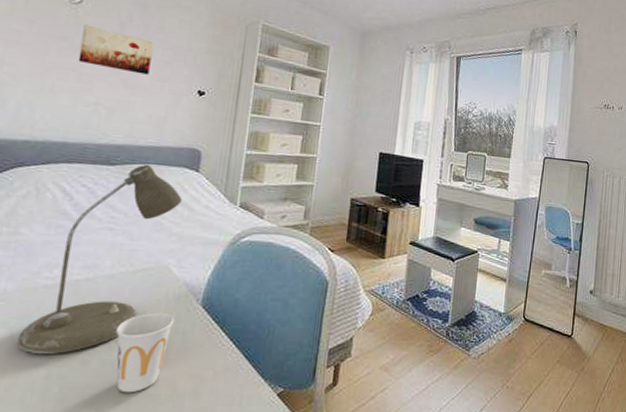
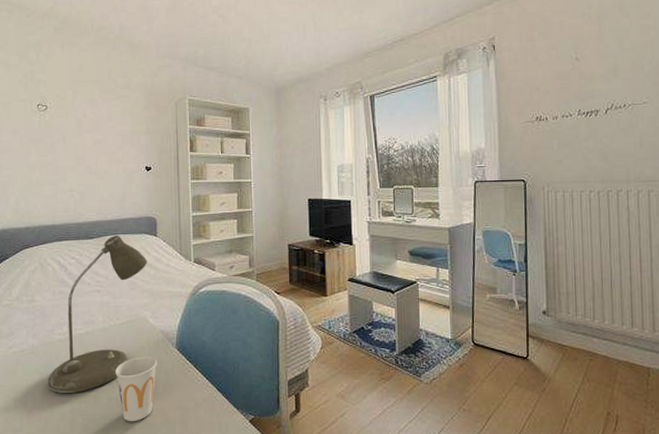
wall art: present [78,24,154,75] -> none [52,126,106,160]

